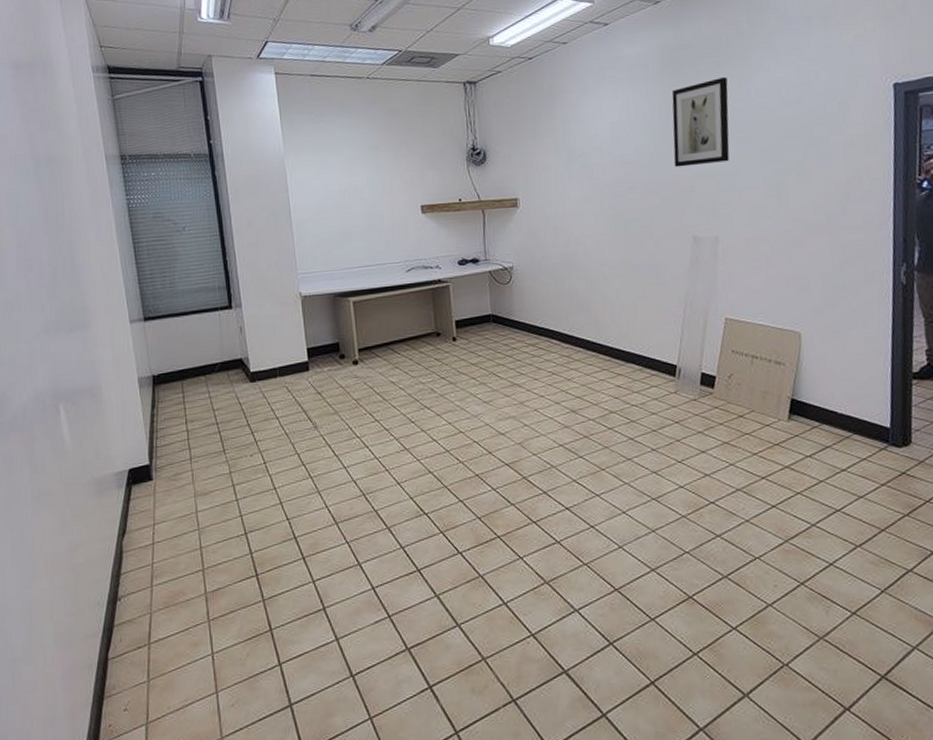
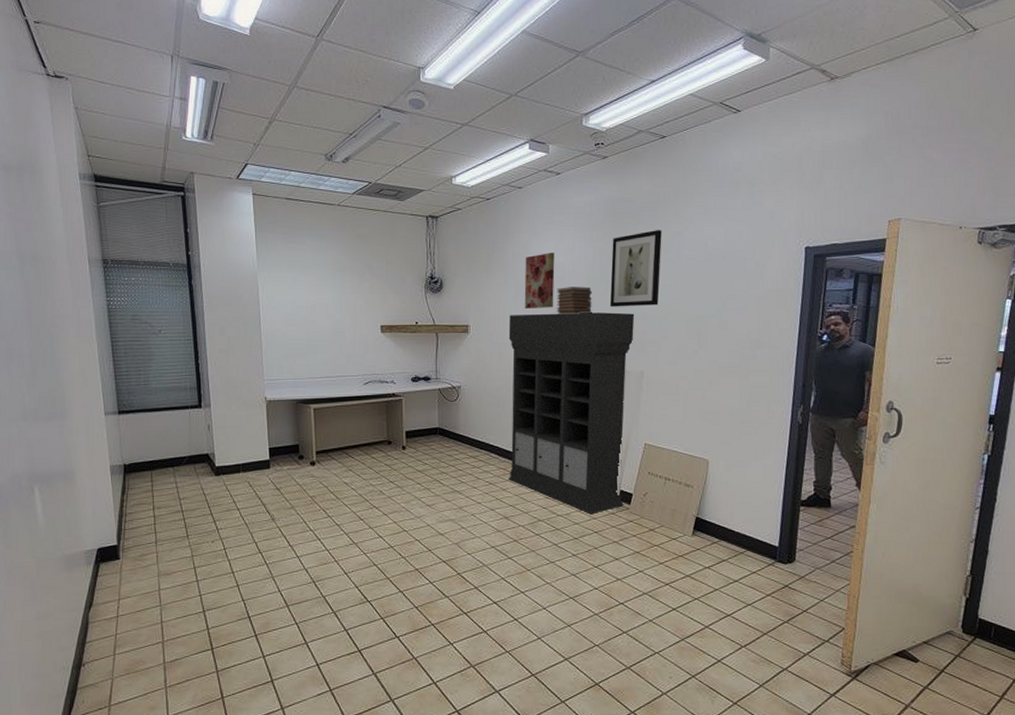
shelving unit: none [562,172,707,402] -> present [508,312,635,514]
wall art: none [575,111,611,176] -> present [524,252,555,308]
book stack: none [613,146,655,179] -> present [556,287,593,314]

